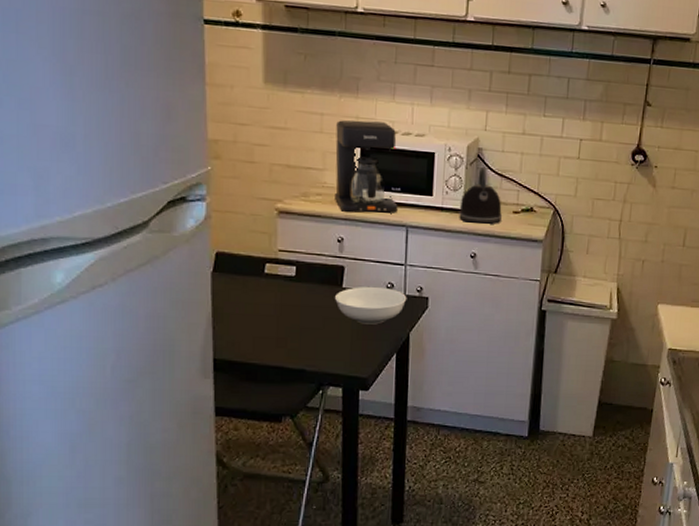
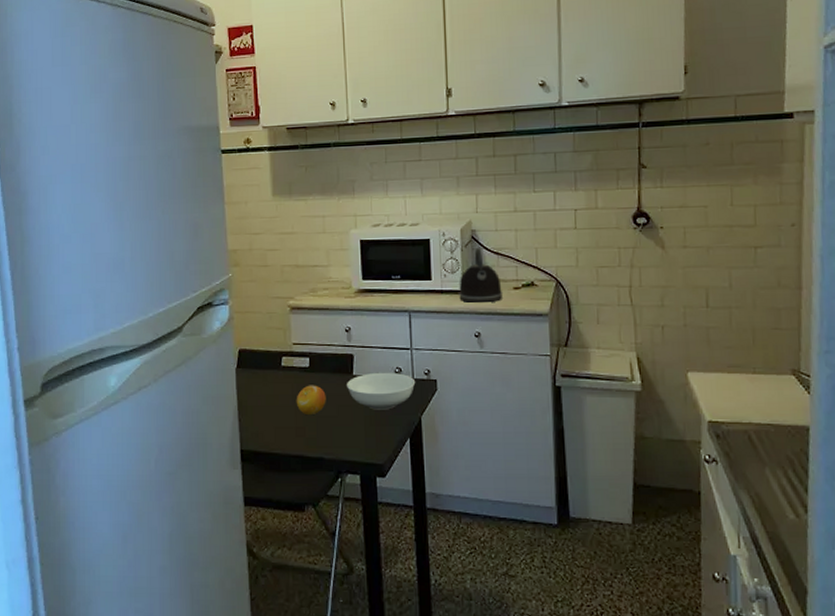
fruit: none [278,295,312,327] -> present [296,385,326,416]
coffee maker: present [334,120,398,214] -> none [337,217,399,304]

